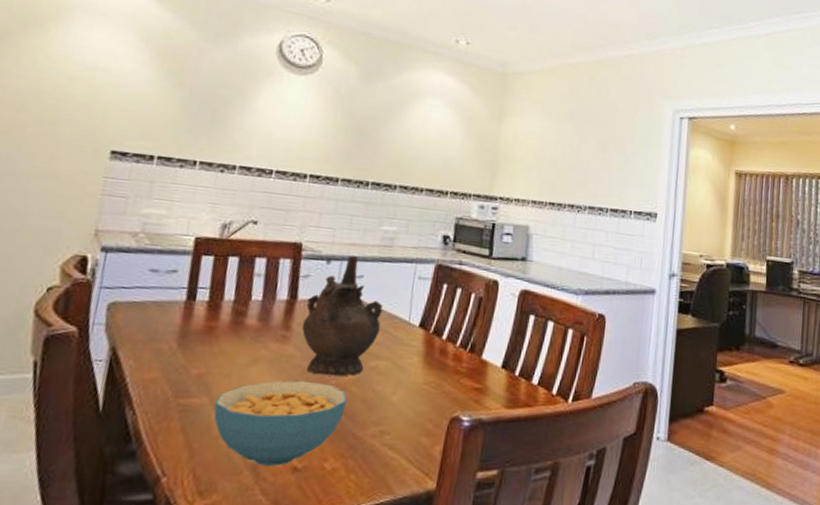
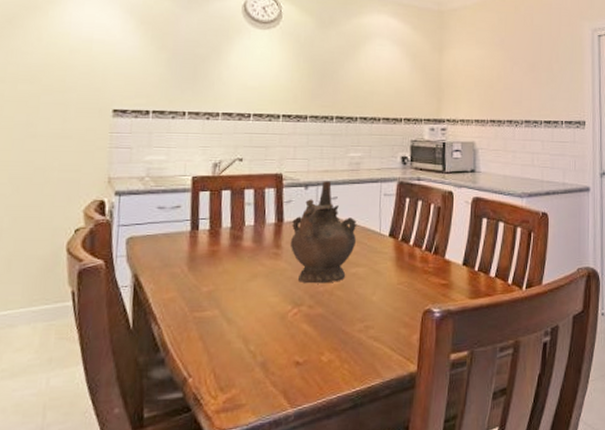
cereal bowl: present [214,381,347,466] -> none [224,290,334,362]

